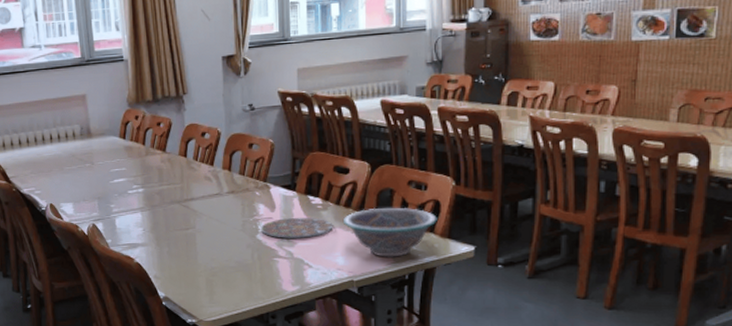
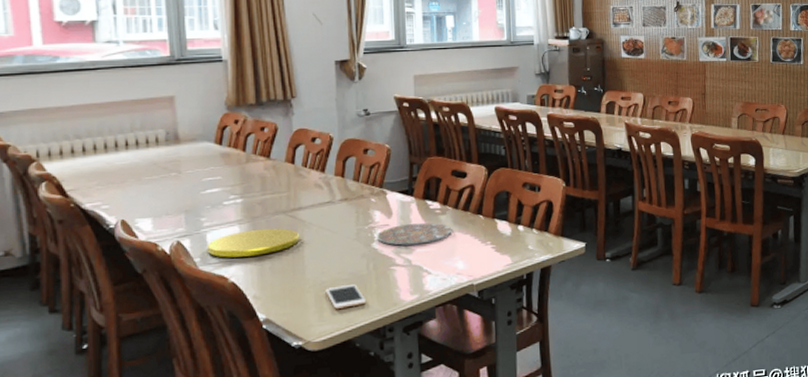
plate: none [116,216,193,241] -> present [207,228,300,258]
cell phone: none [215,271,252,293] -> present [325,283,367,309]
bowl: present [342,207,437,257] -> none [461,209,551,259]

